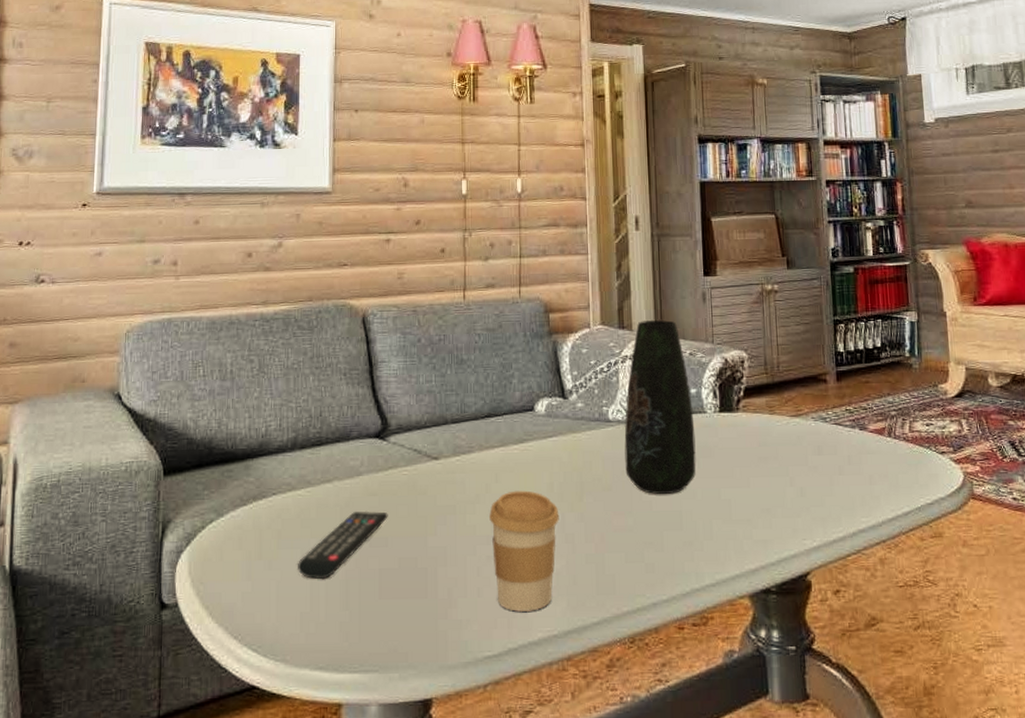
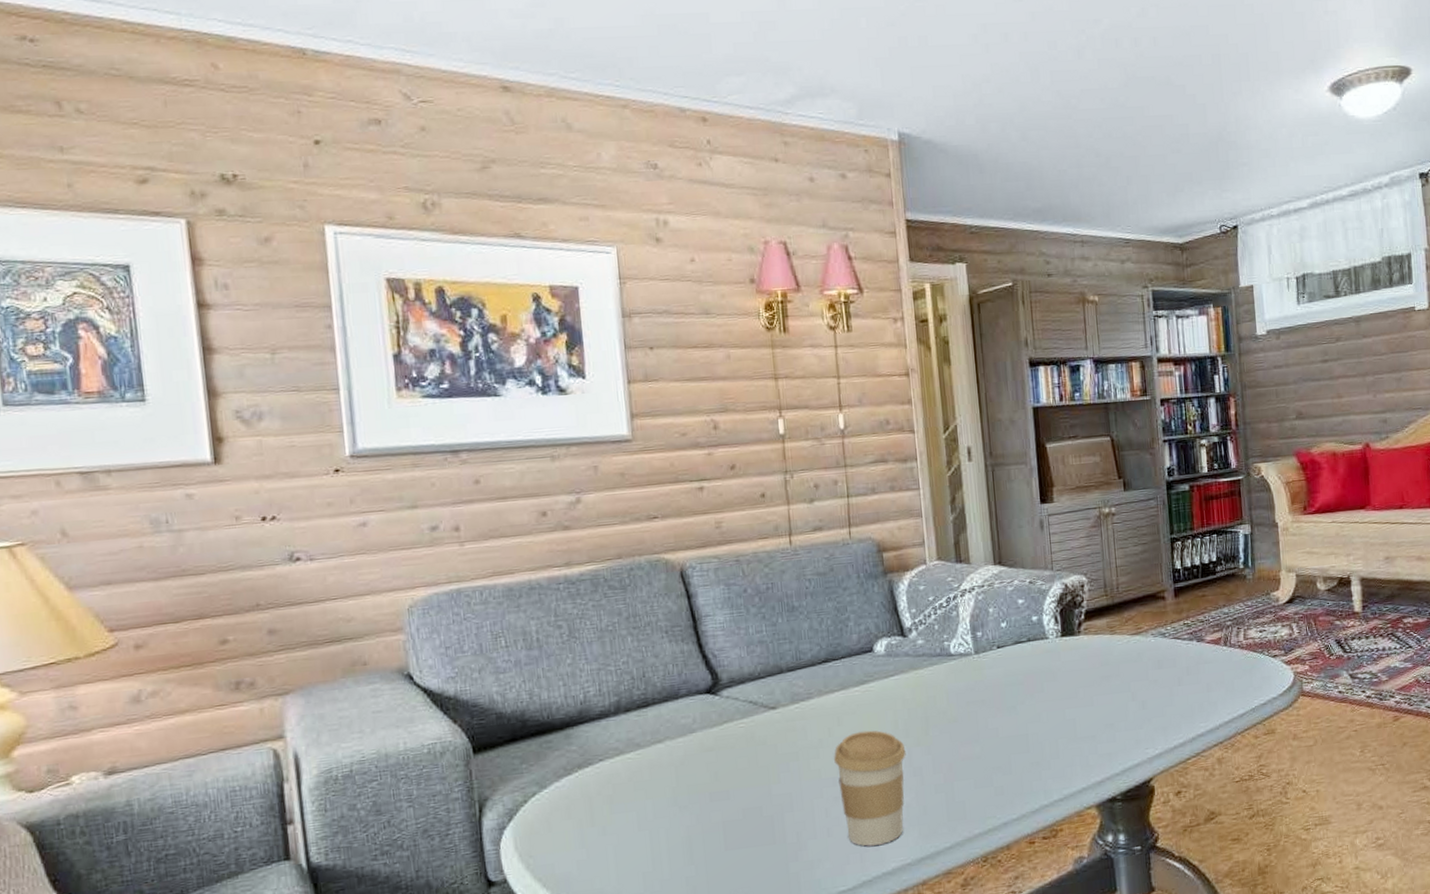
remote control: present [298,510,388,580] -> none [635,766,728,839]
vase: present [624,319,696,494] -> none [966,550,1041,721]

